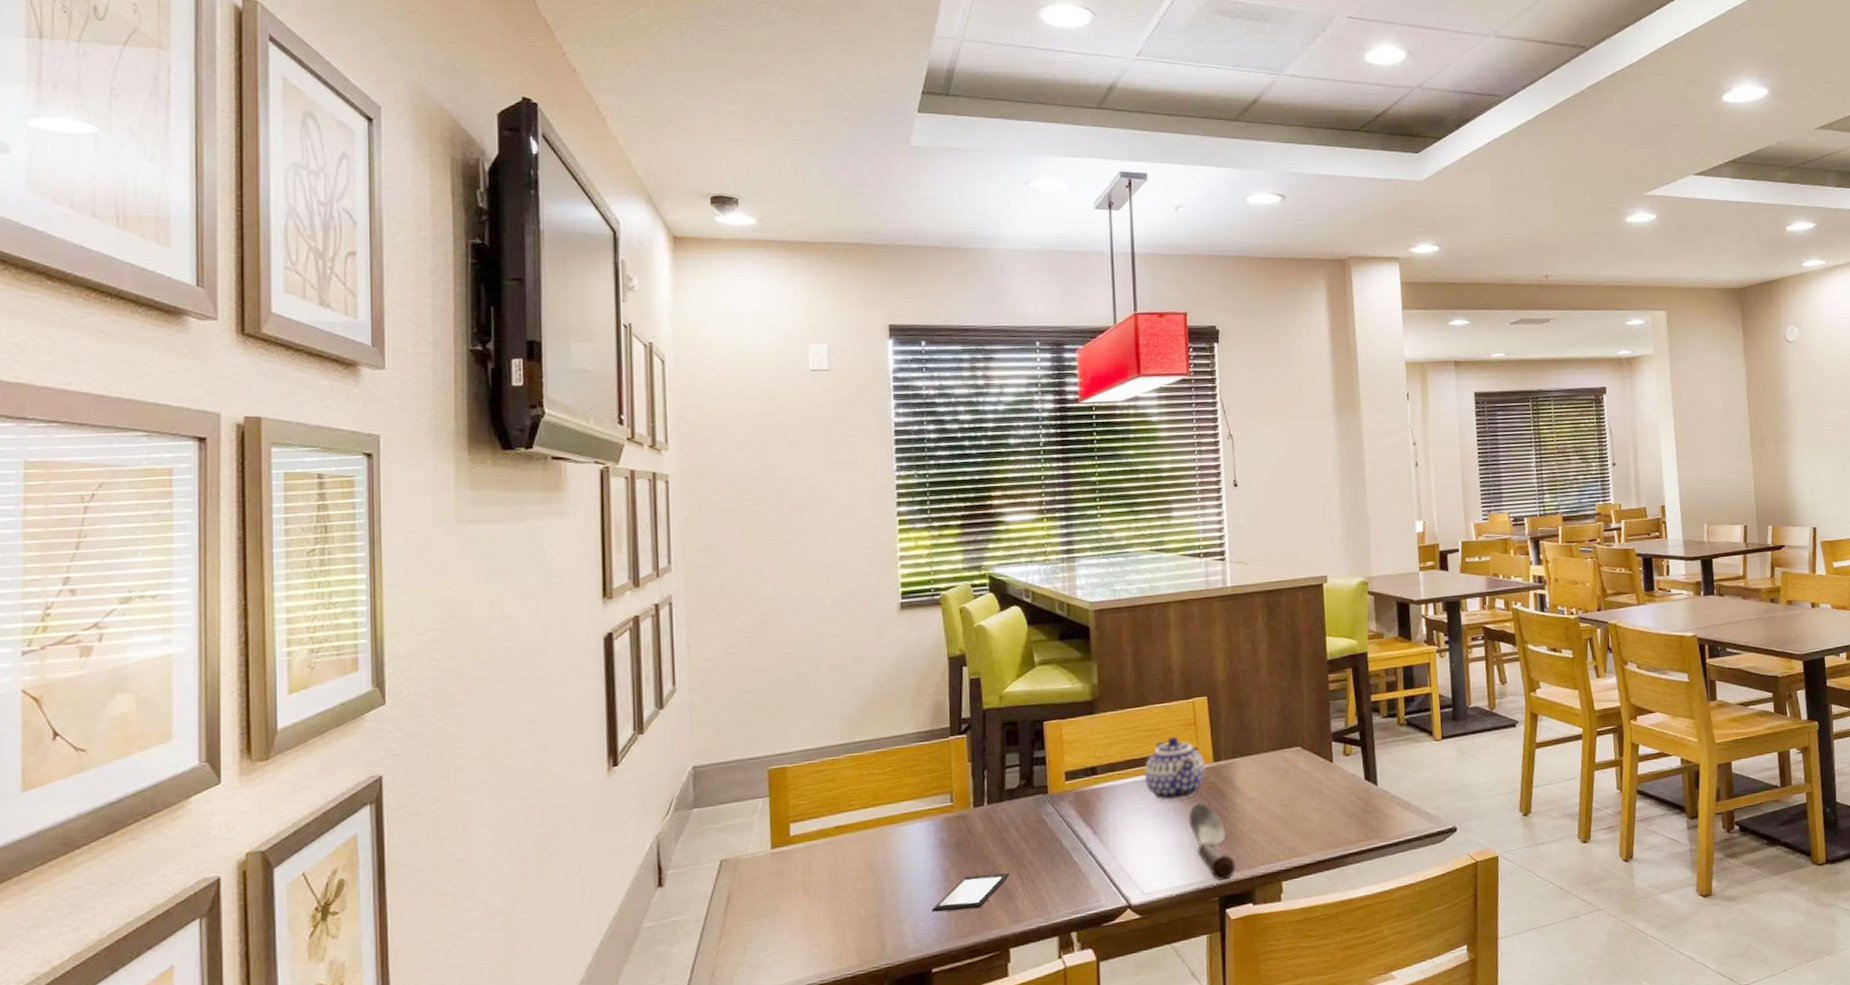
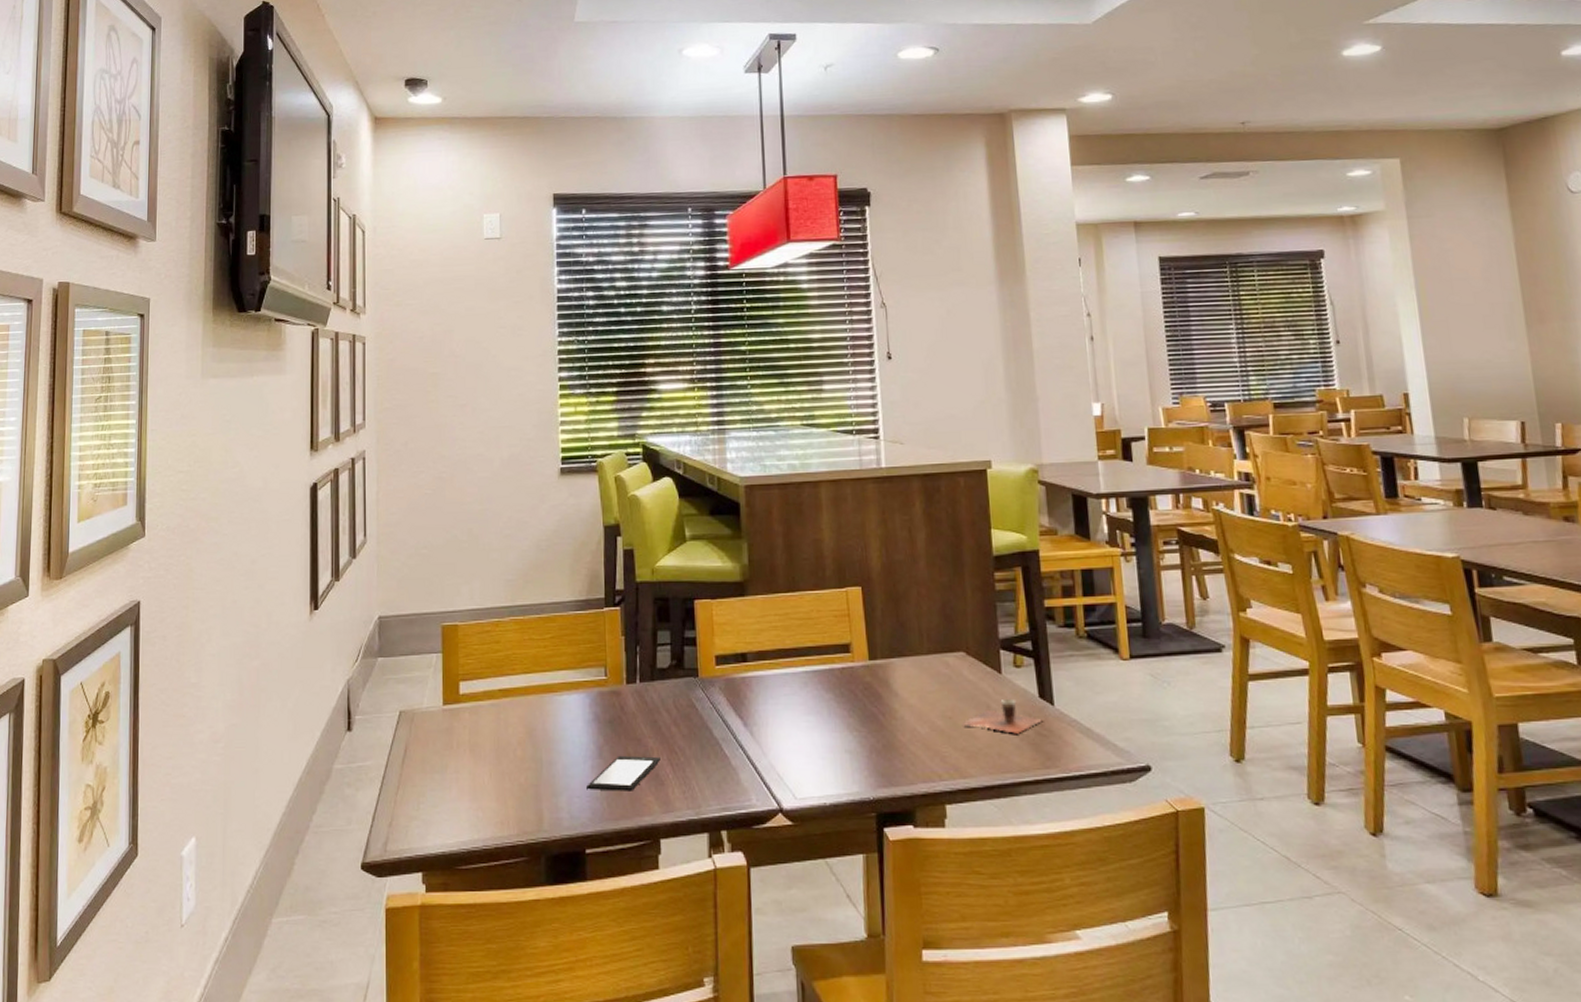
teapot: present [1144,737,1206,801] -> none [795,628,861,698]
spoon: present [1189,803,1236,881] -> none [843,705,894,794]
cup: none [1298,784,1369,813] -> present [963,700,1044,734]

